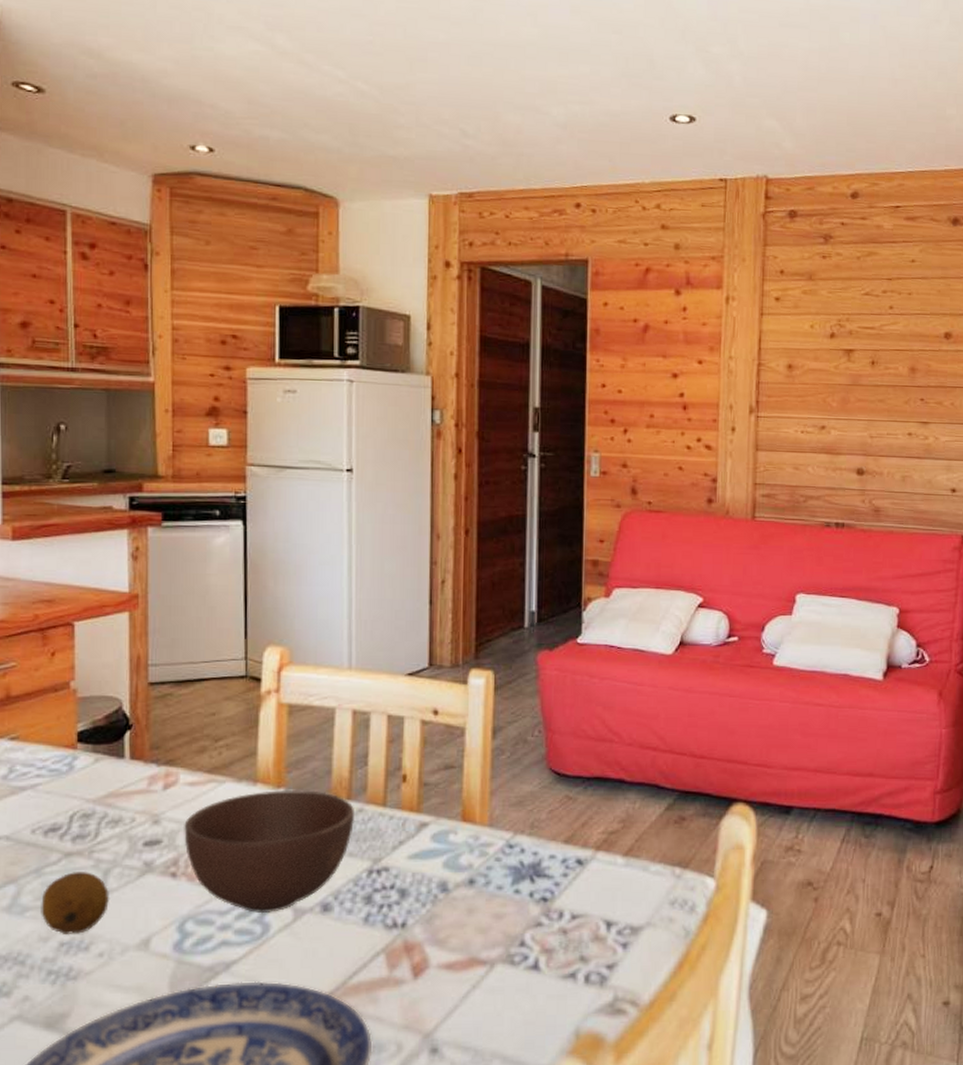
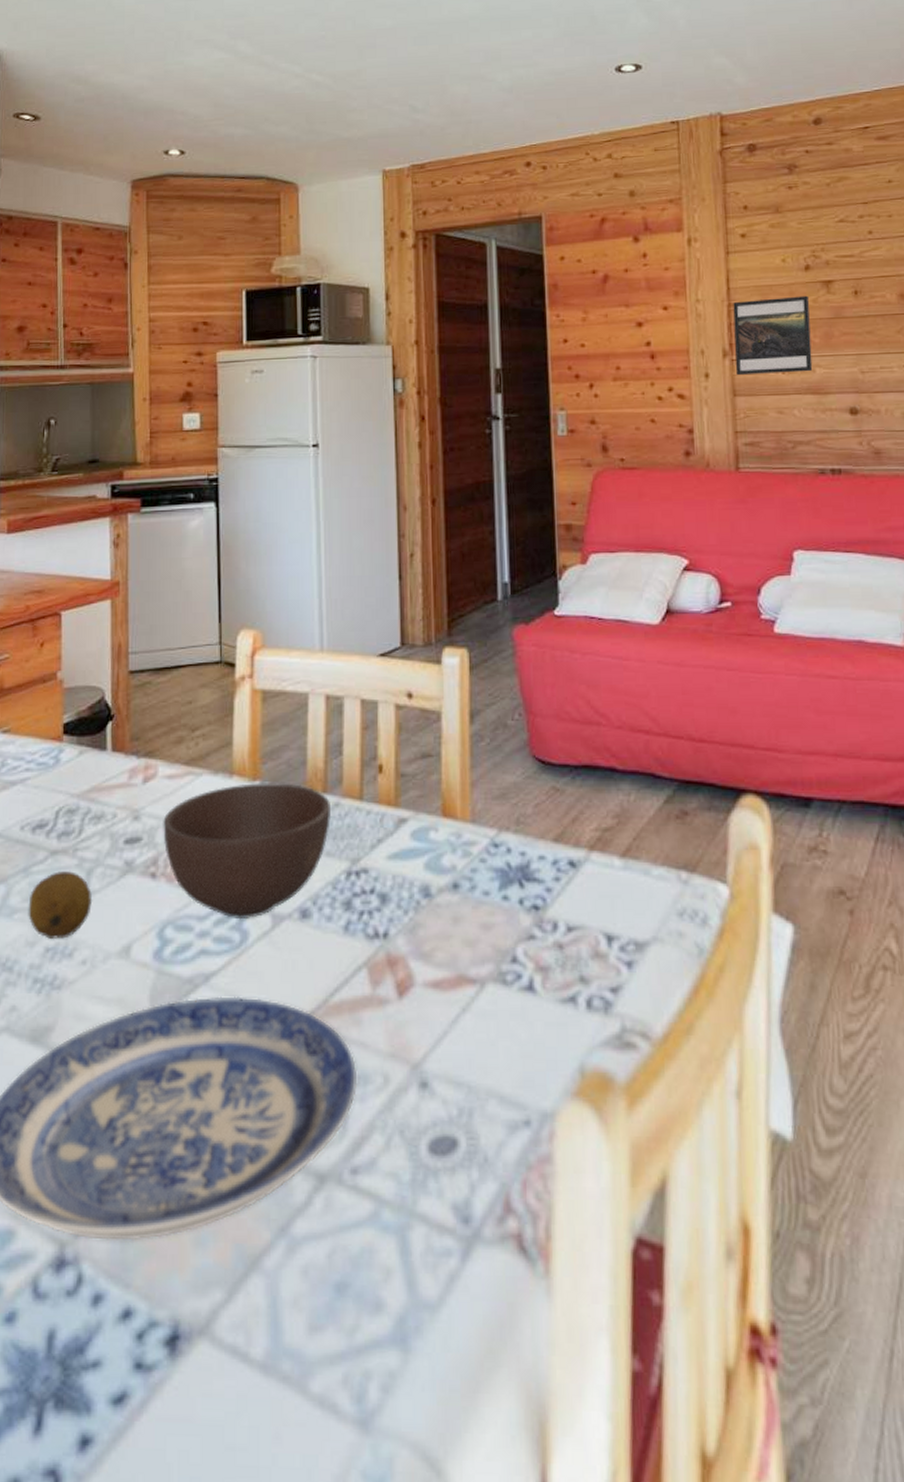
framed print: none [759,361,831,433] -> present [733,295,813,376]

